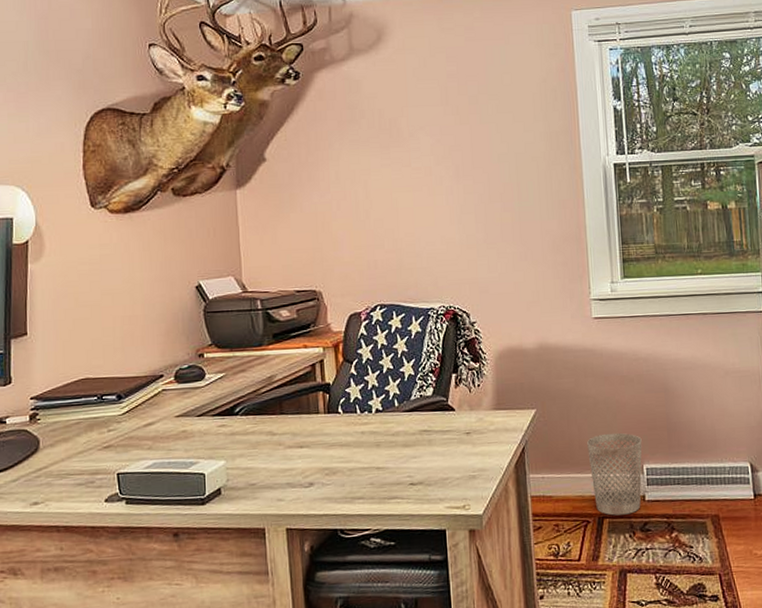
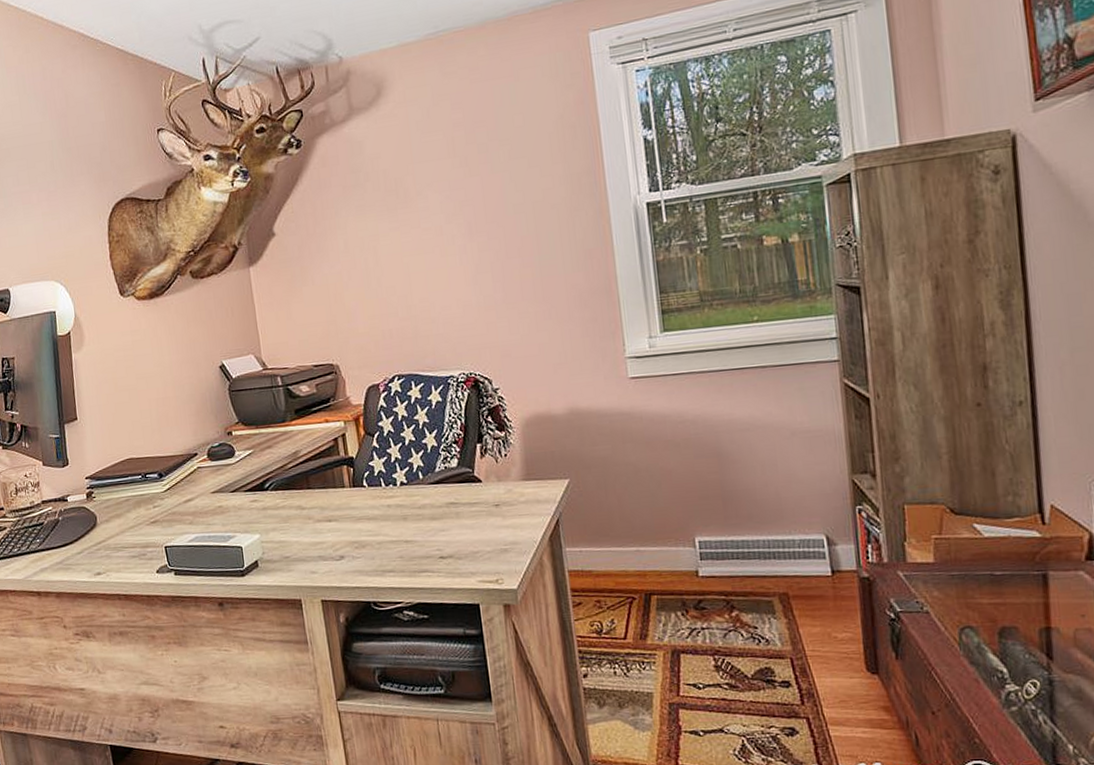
wastebasket: present [587,433,642,516] -> none [628,503,694,592]

